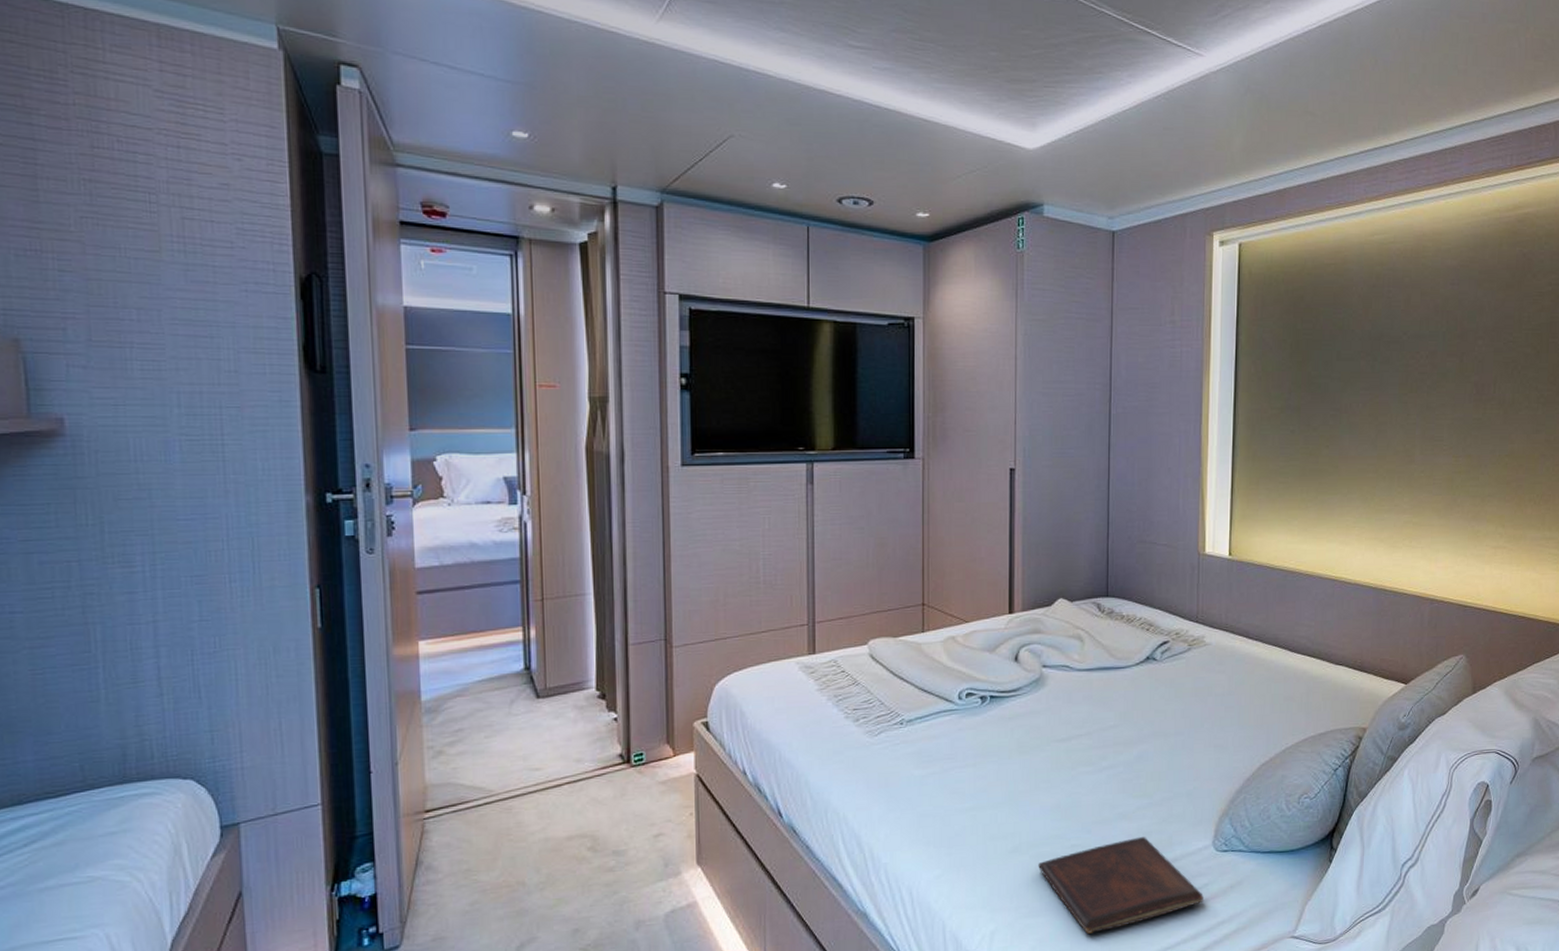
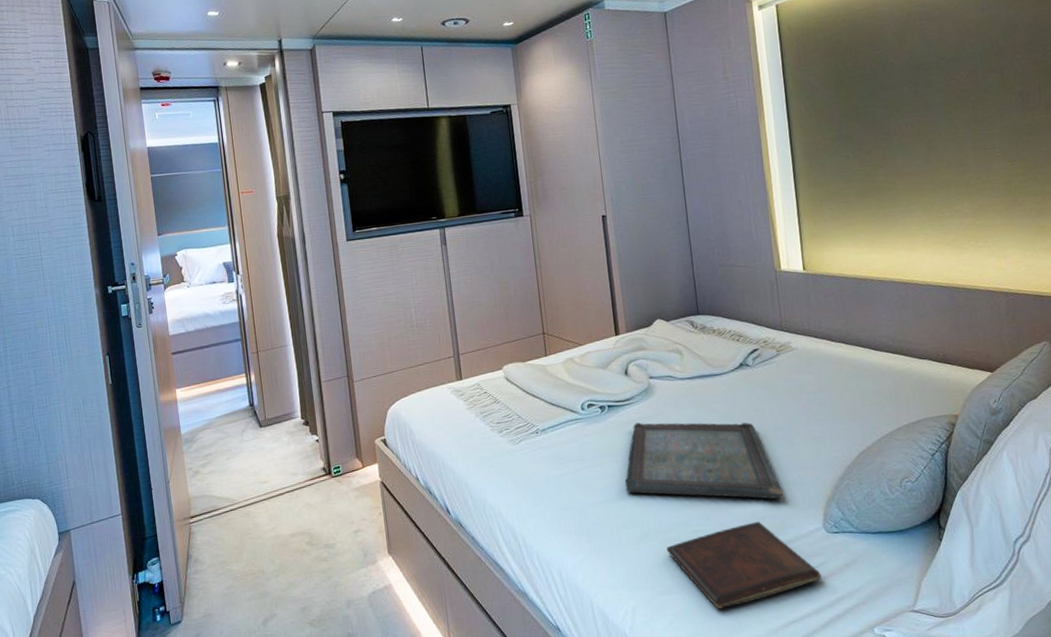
serving tray: none [999,718,1175,813] -> present [624,422,784,500]

